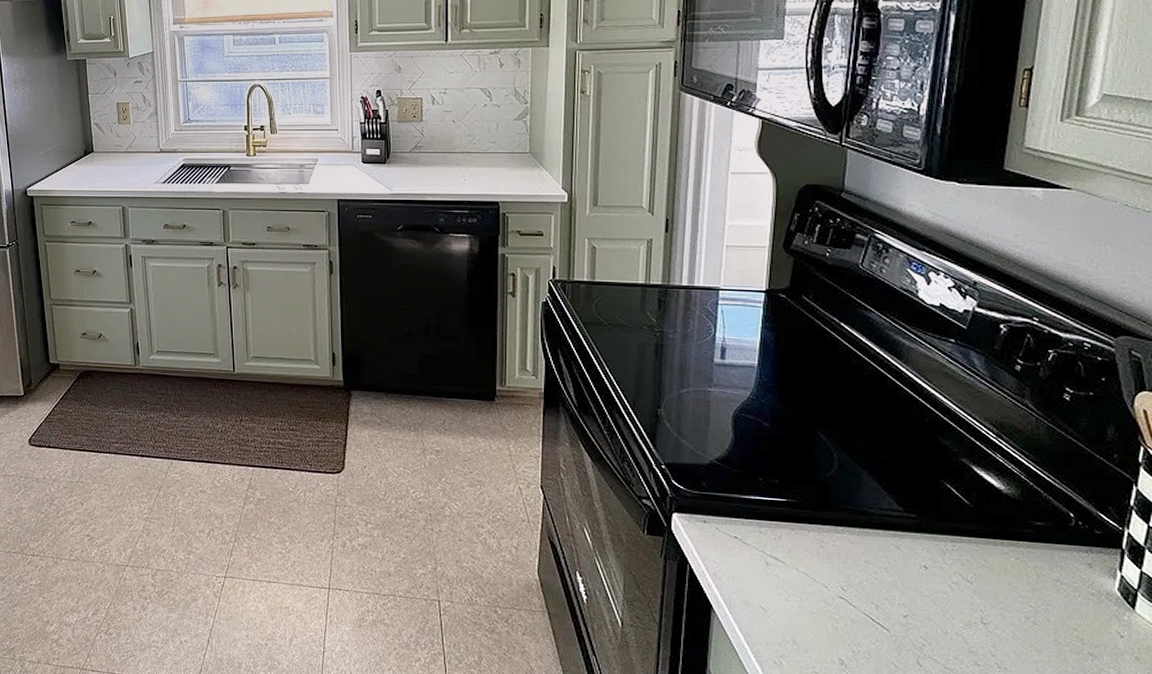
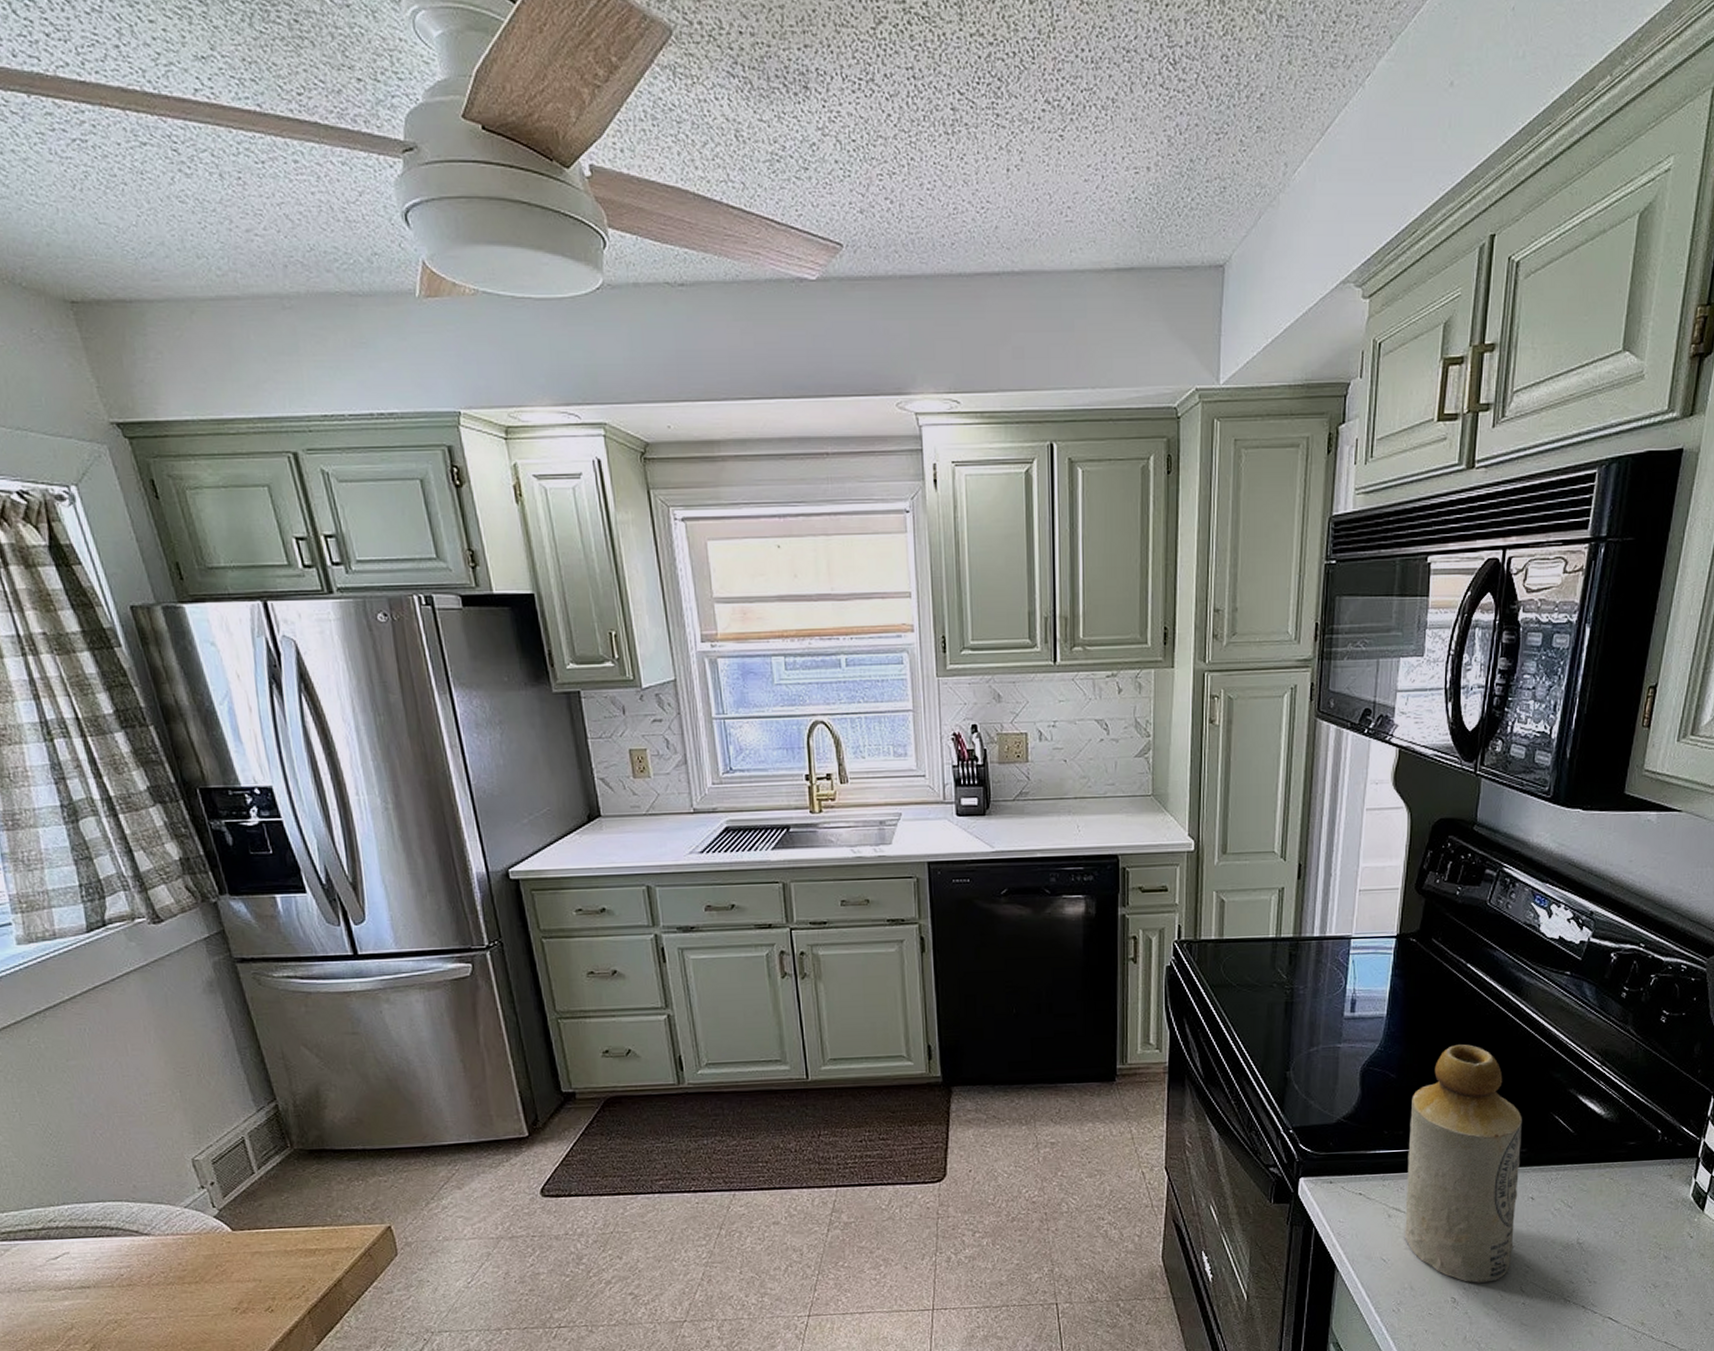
bottle: none [784,401,910,649] -> present [1405,1044,1522,1283]

